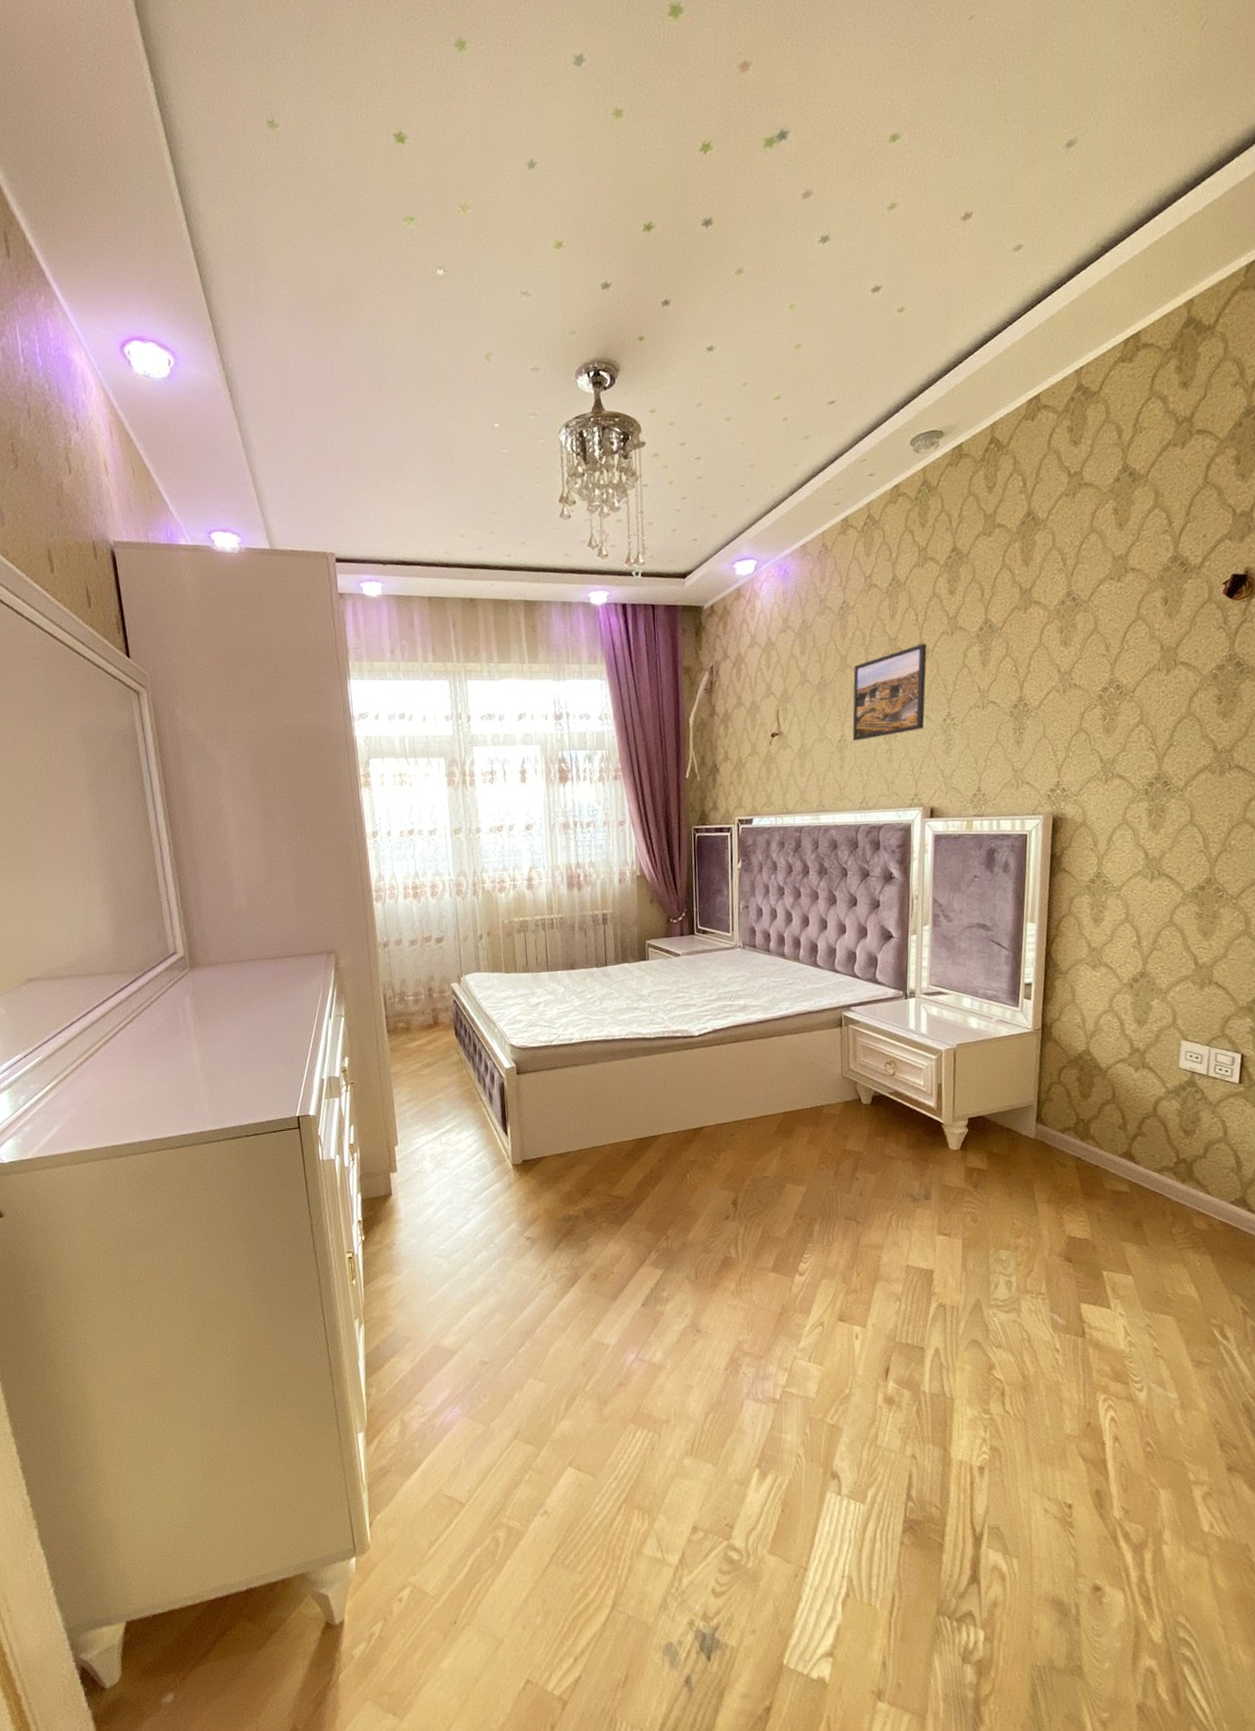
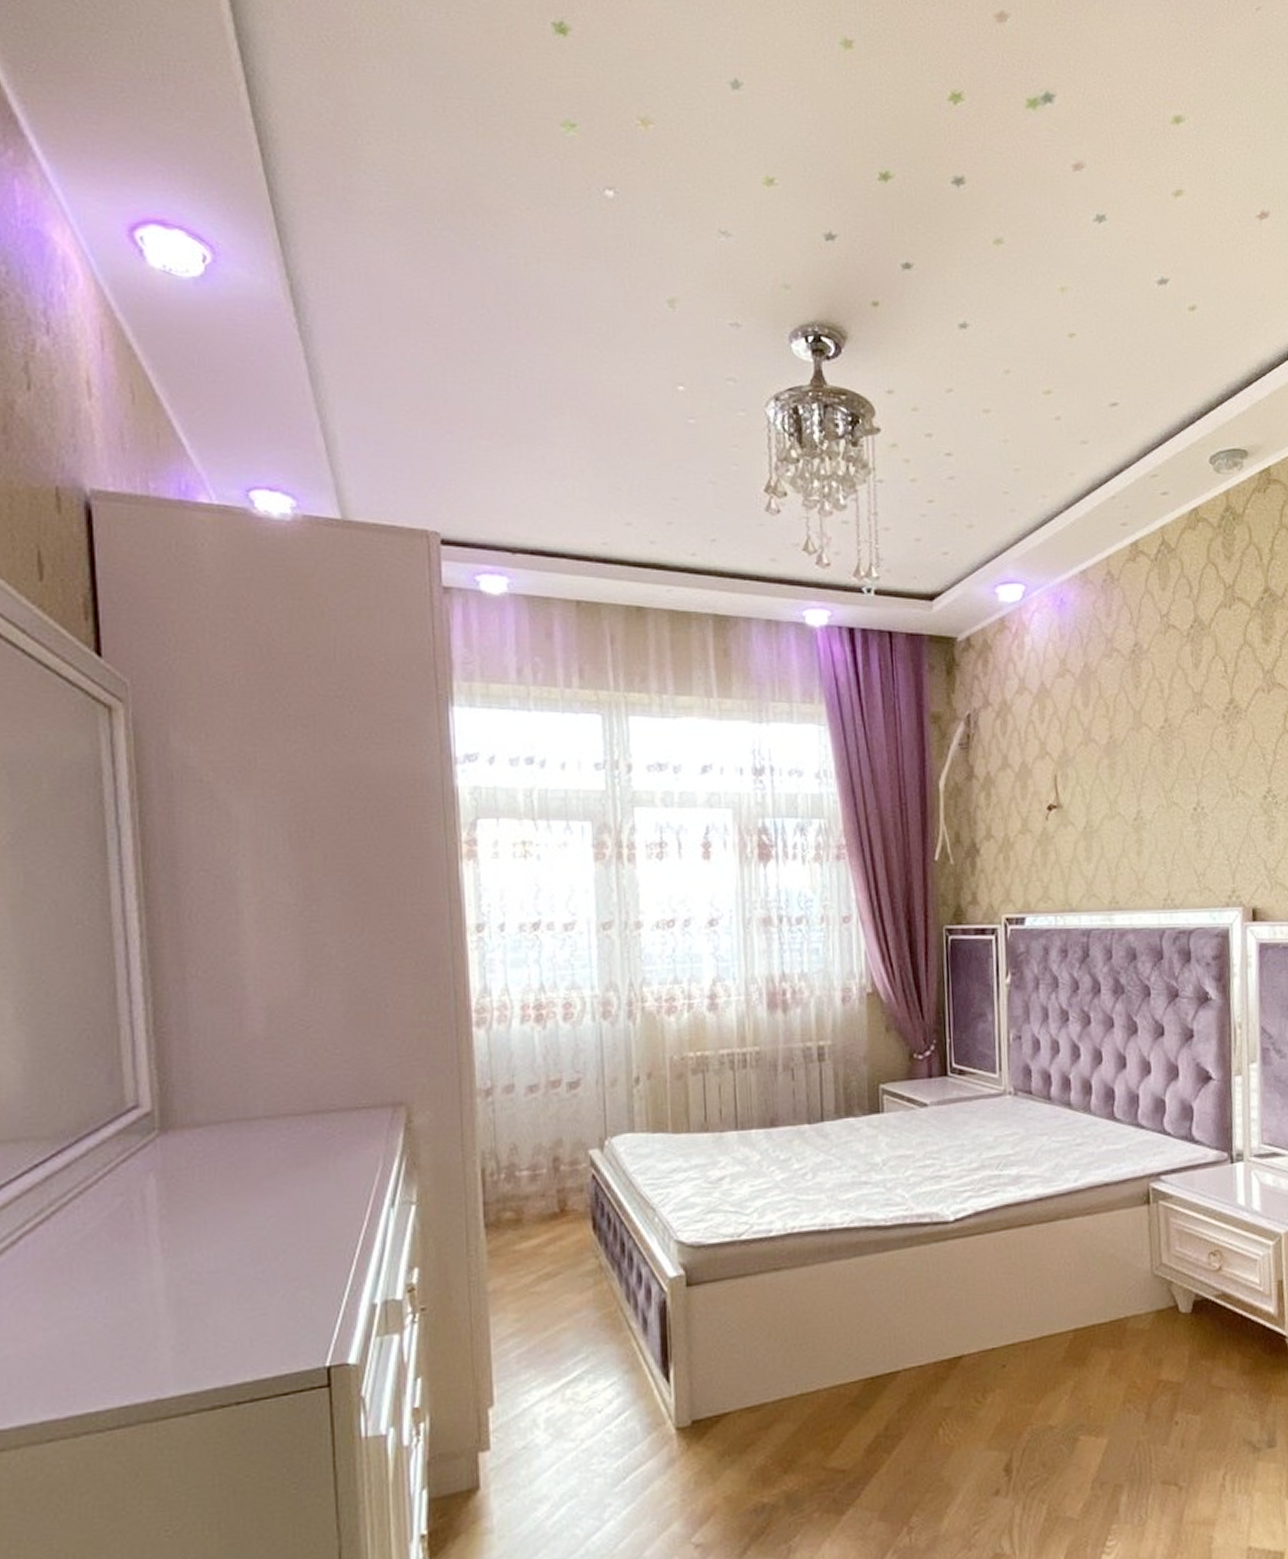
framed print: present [852,643,927,741] -> none [1150,701,1240,820]

